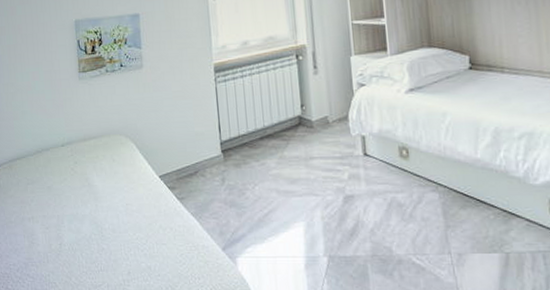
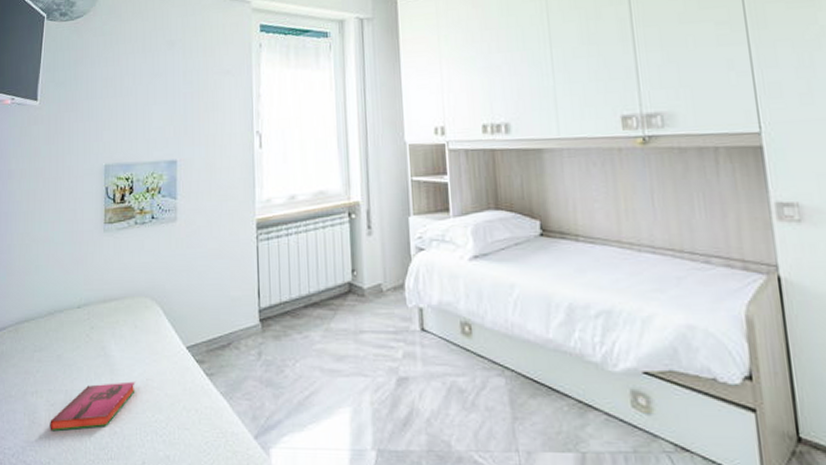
hardback book: none [46,206,118,250] -> present [50,381,135,432]

